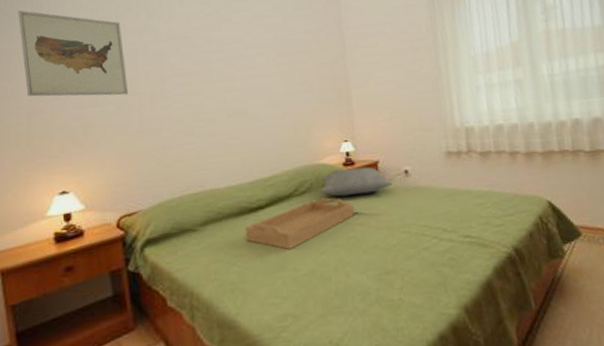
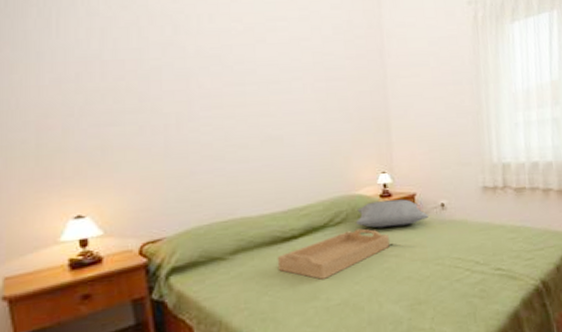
wall art: present [18,10,129,97] -> none [22,14,152,115]

